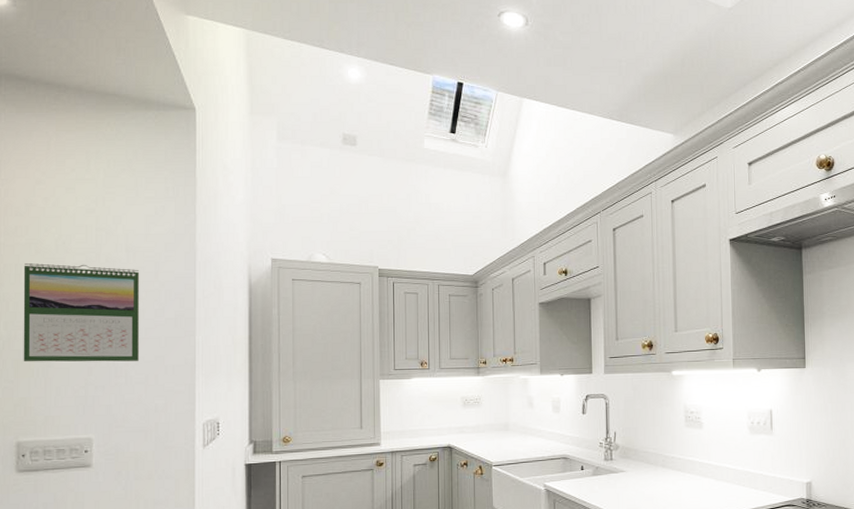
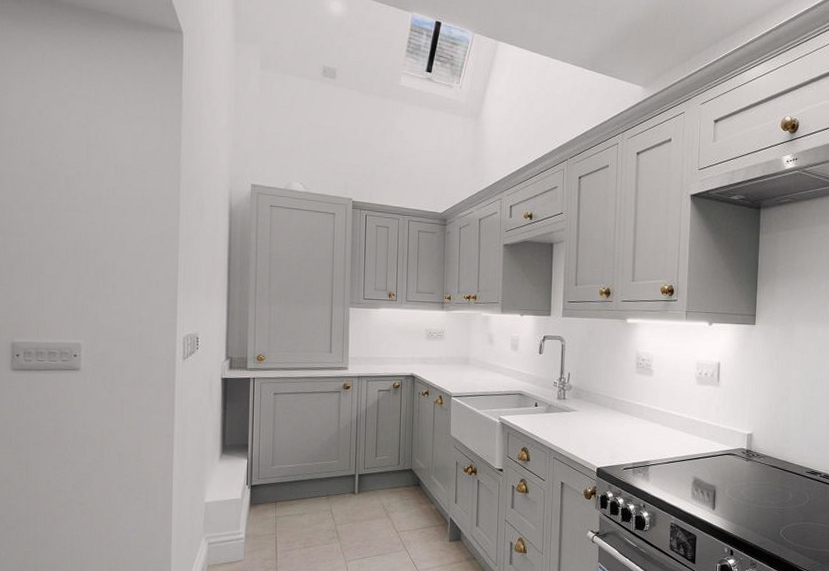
calendar: present [23,263,140,362] -> none [18,173,127,274]

